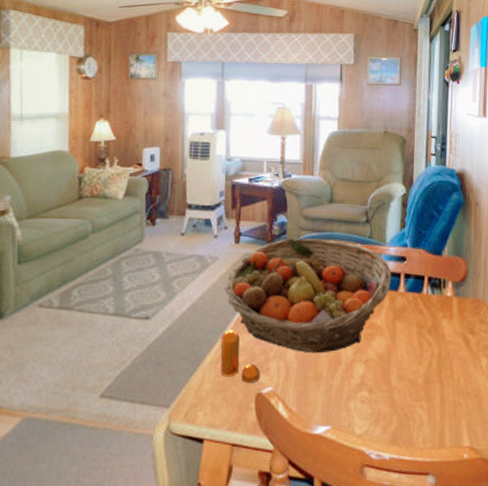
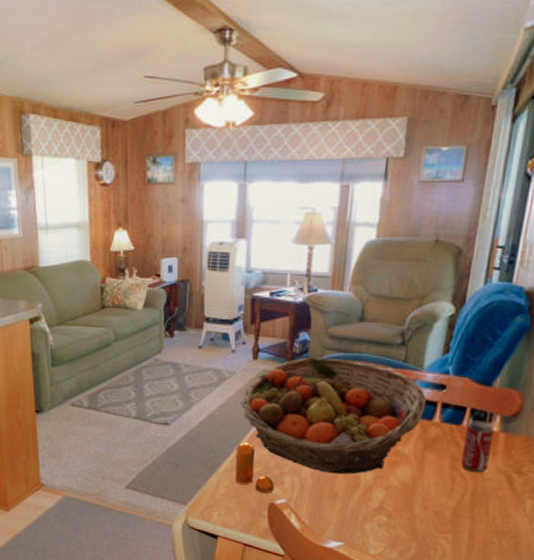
beverage can: none [426,288,449,337] -> present [461,420,494,473]

